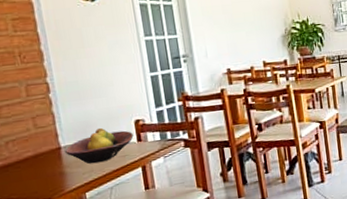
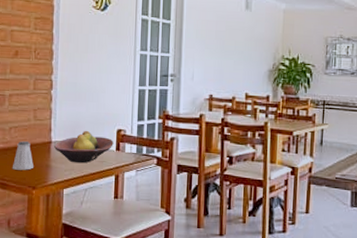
saltshaker: none [18,152,44,186] -> present [12,141,33,170]

